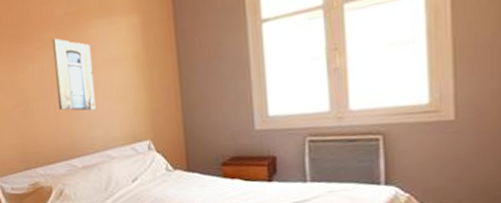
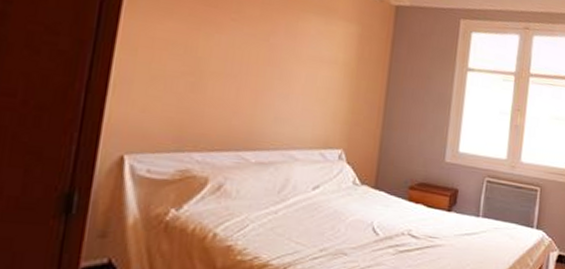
wall art: present [52,38,96,111] -> none [242,15,299,105]

